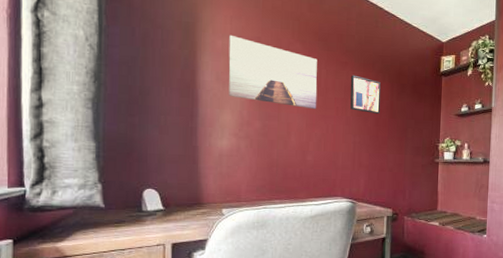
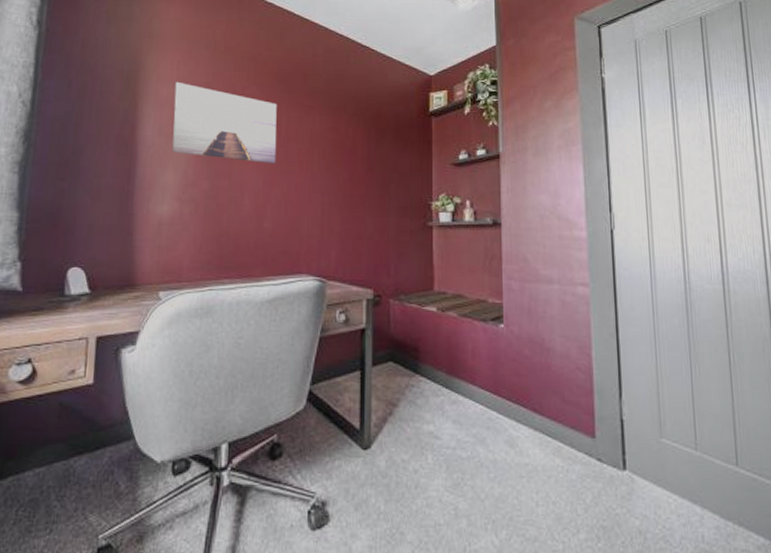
wall art: present [350,75,381,115] -> none [316,120,355,167]

